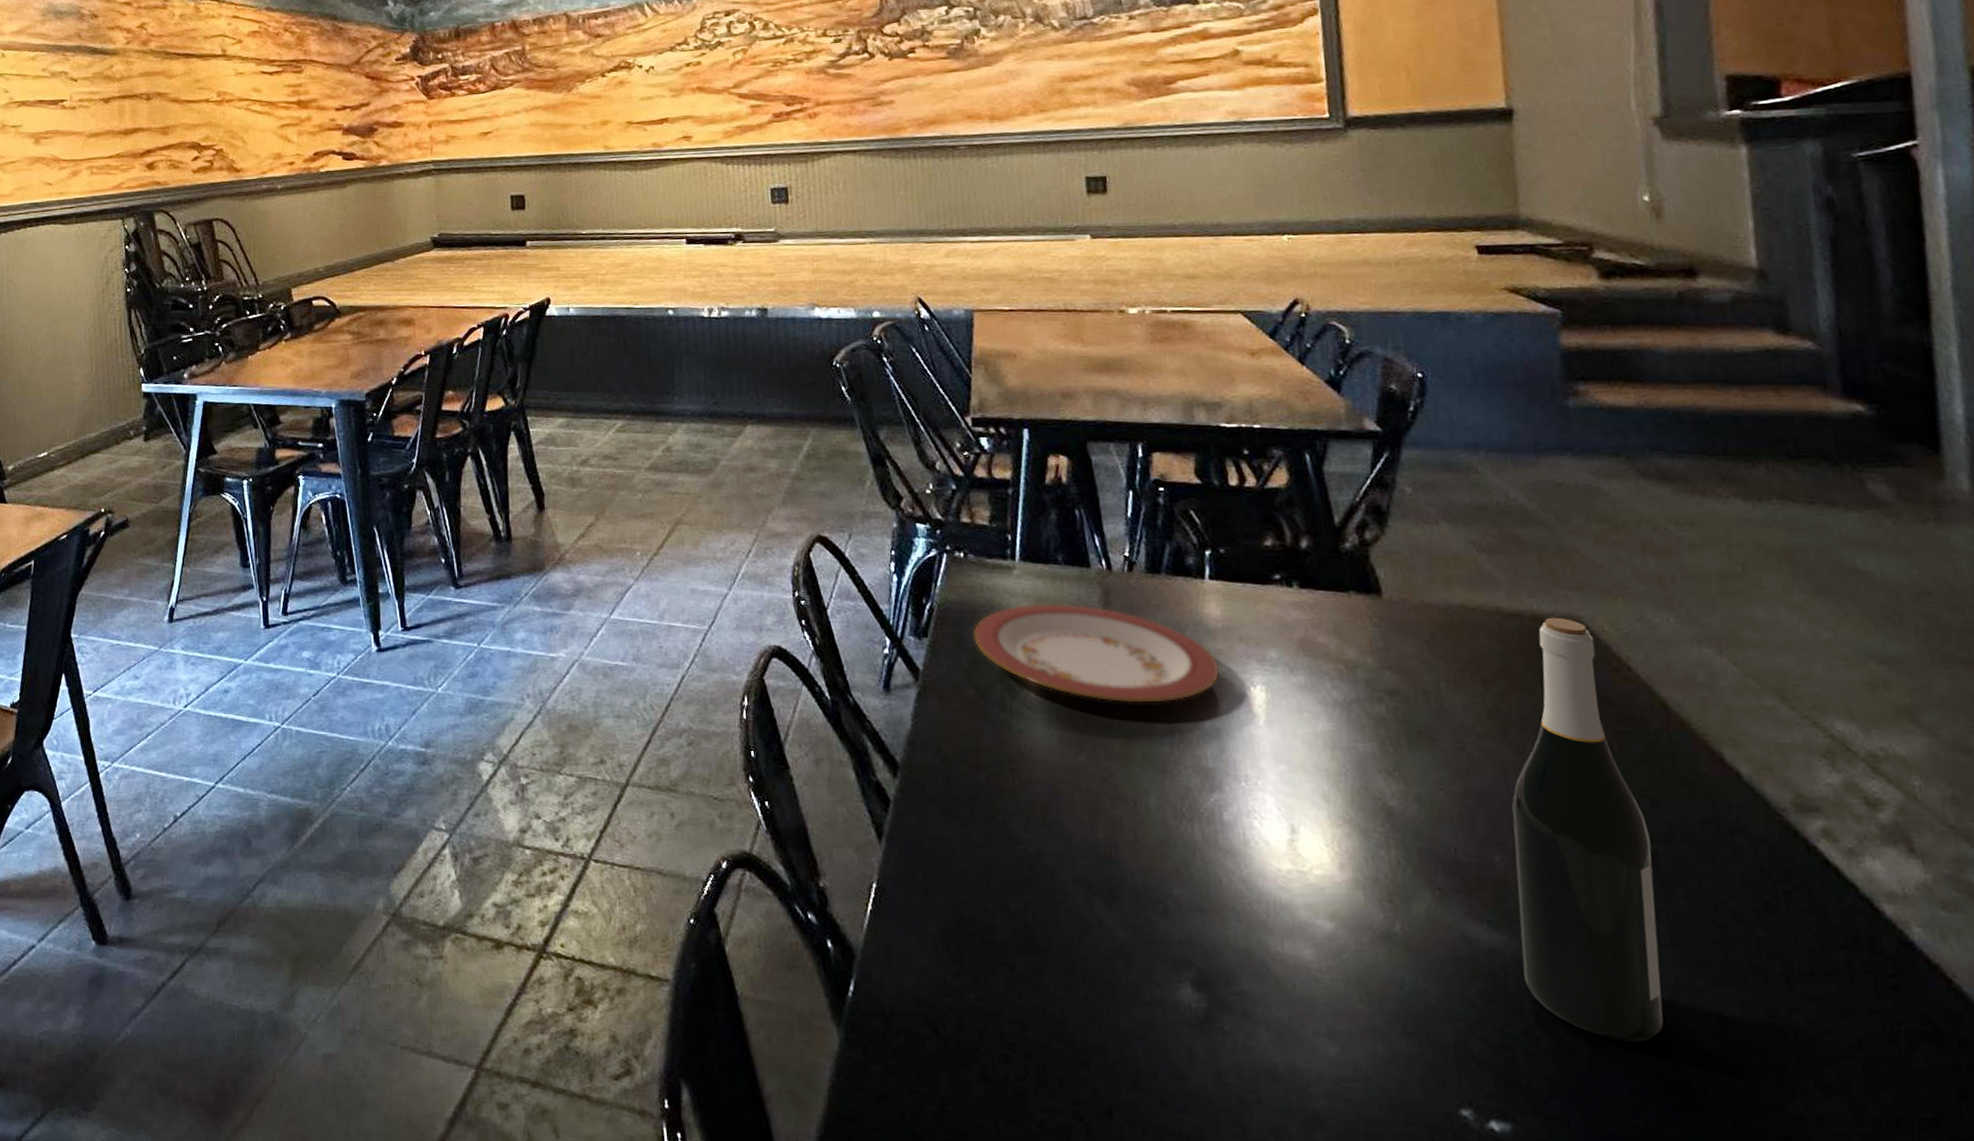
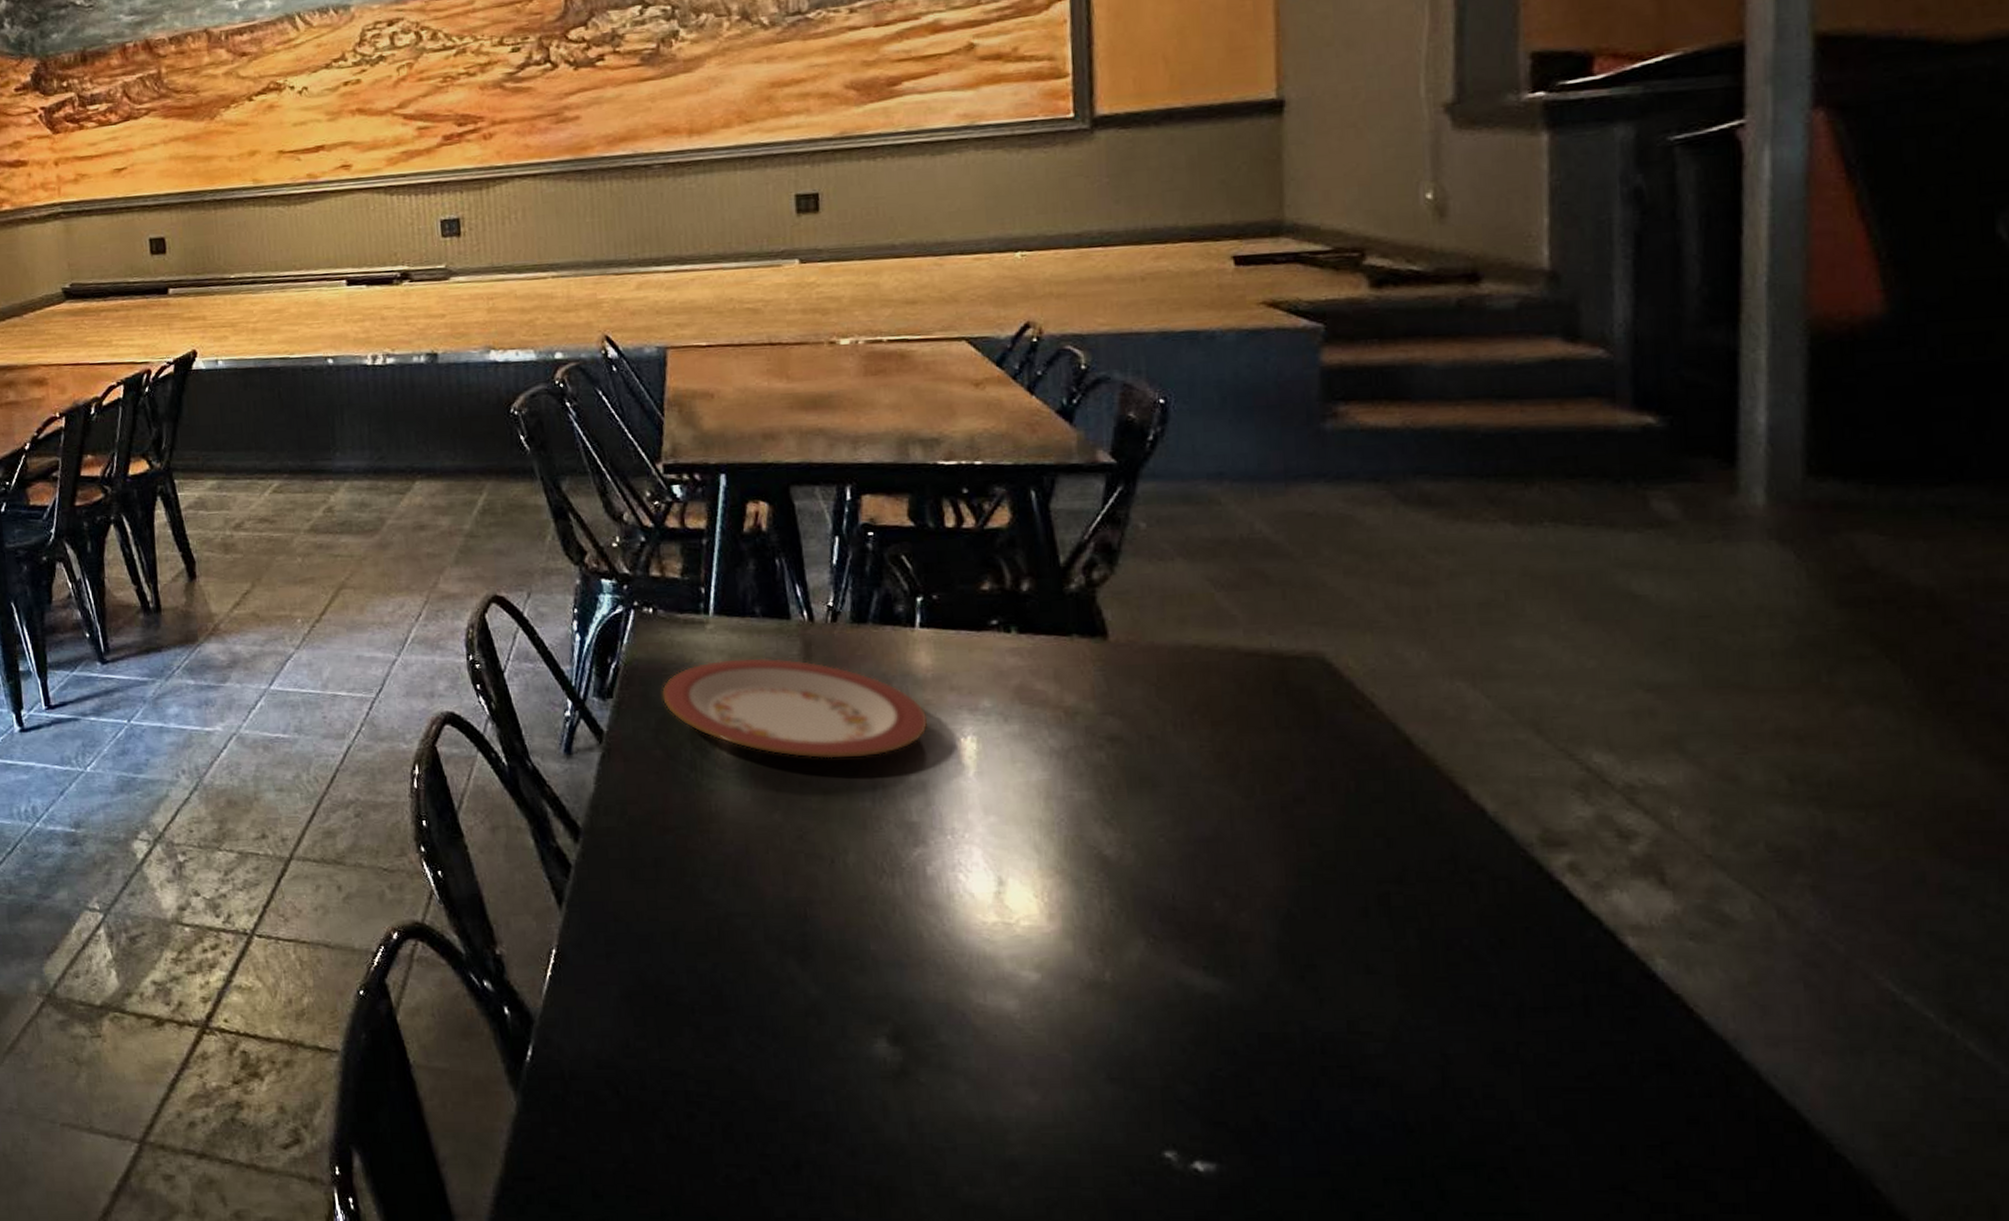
wine bottle: present [1512,617,1664,1042] -> none [1236,654,1384,1081]

